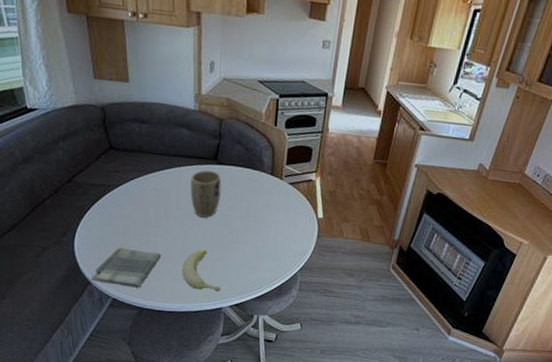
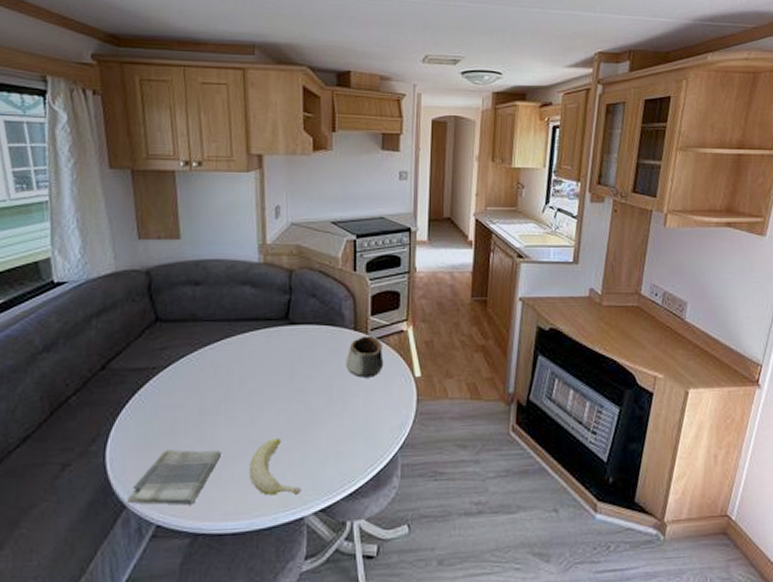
plant pot: present [190,170,222,218] -> none [257,334,295,395]
ceramic bowl: none [262,180,294,214] -> present [346,335,384,378]

